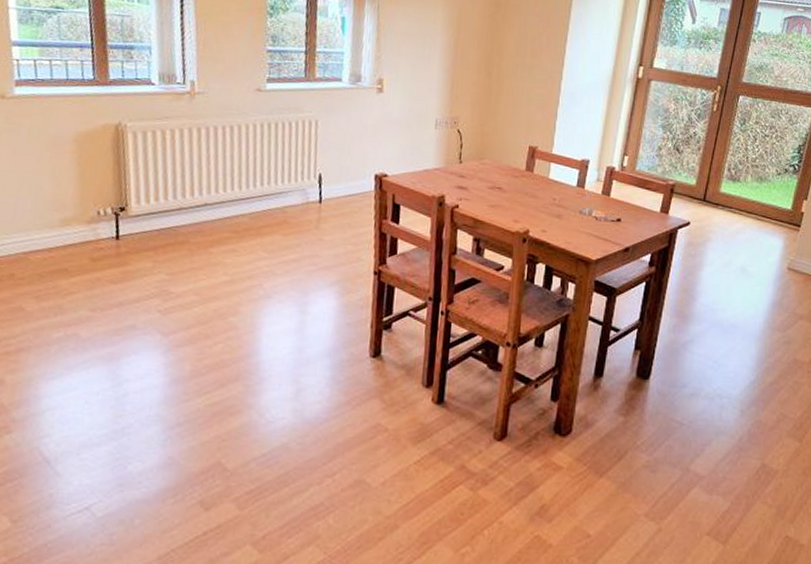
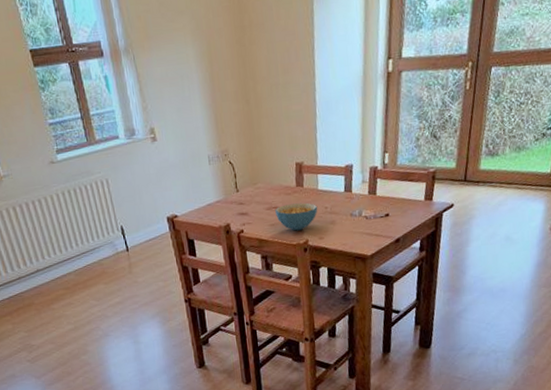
cereal bowl: none [498,187,546,218] -> present [275,202,318,231]

